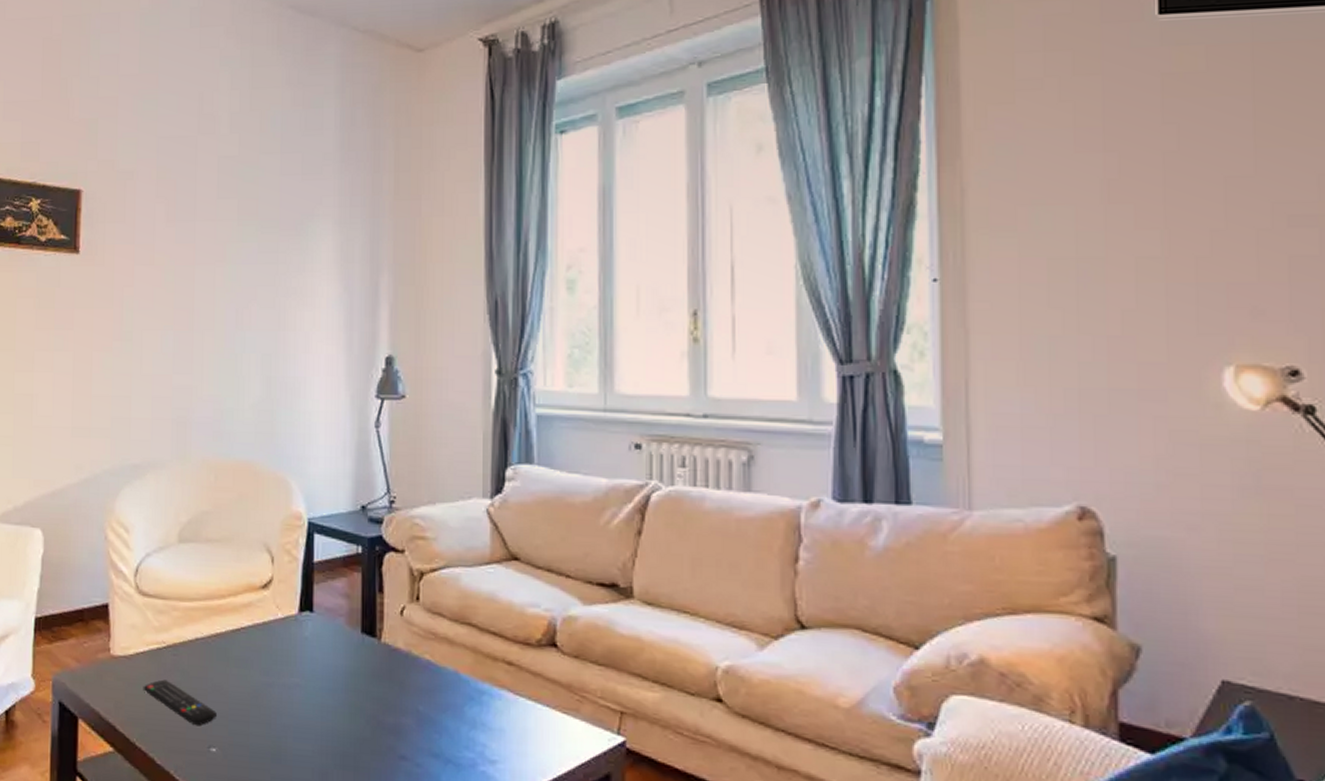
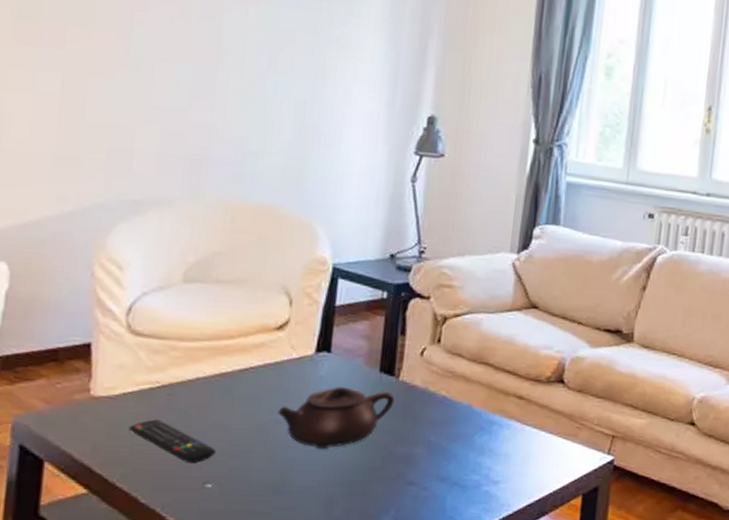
teapot: none [269,649,379,716] -> present [278,387,395,450]

